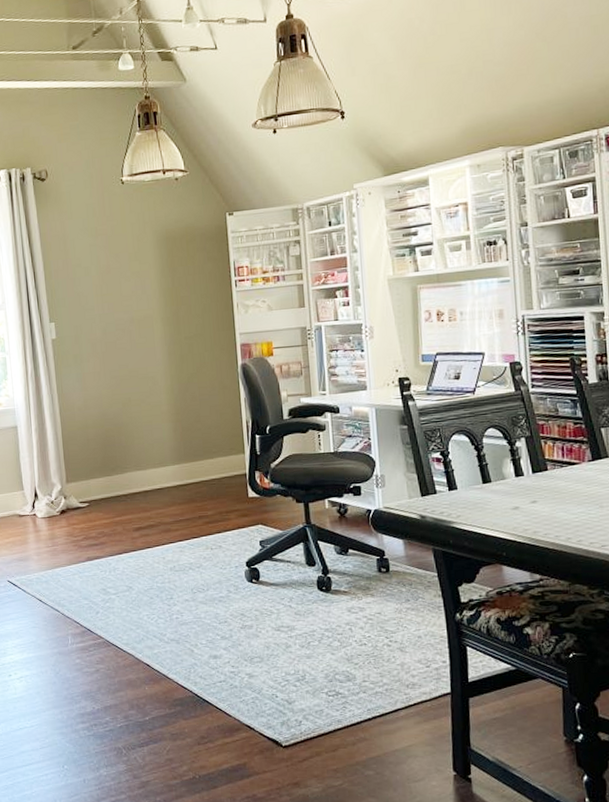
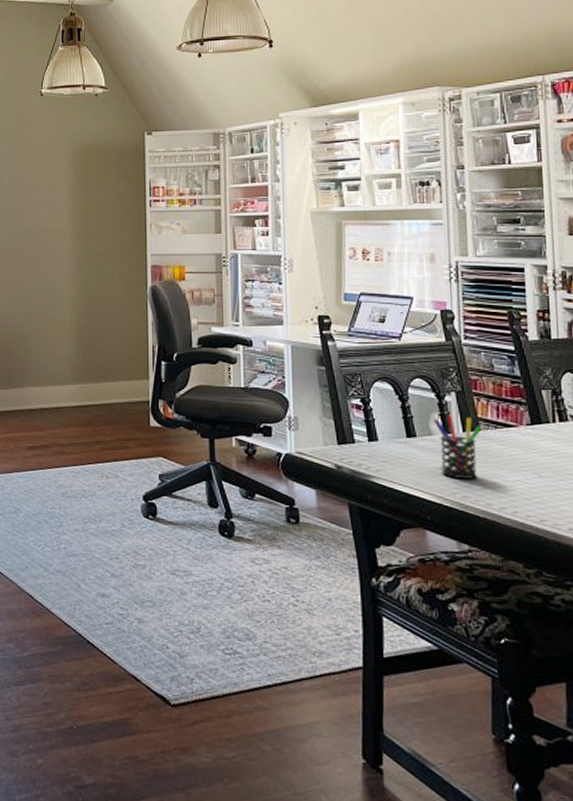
pen holder: none [506,459,550,516] -> present [433,415,483,479]

